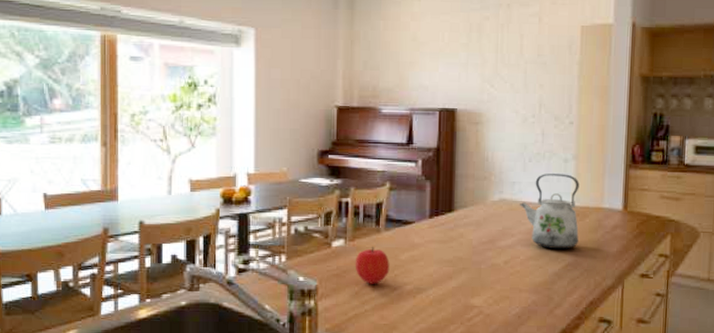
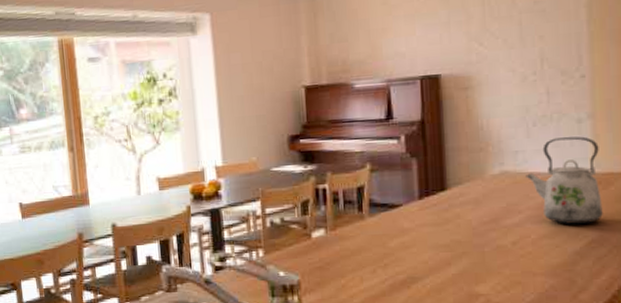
fruit: present [355,246,390,284] -> none [338,234,378,276]

